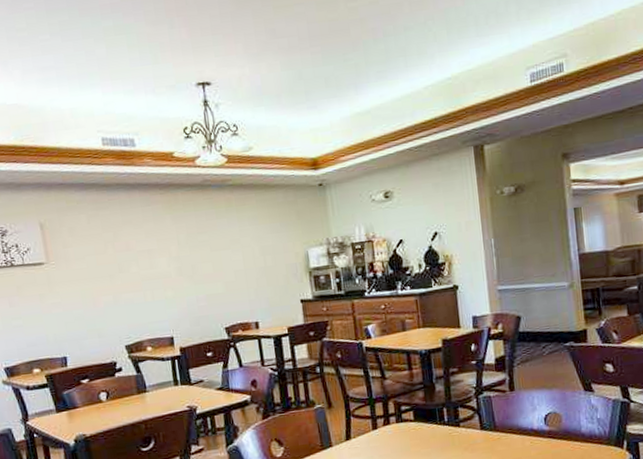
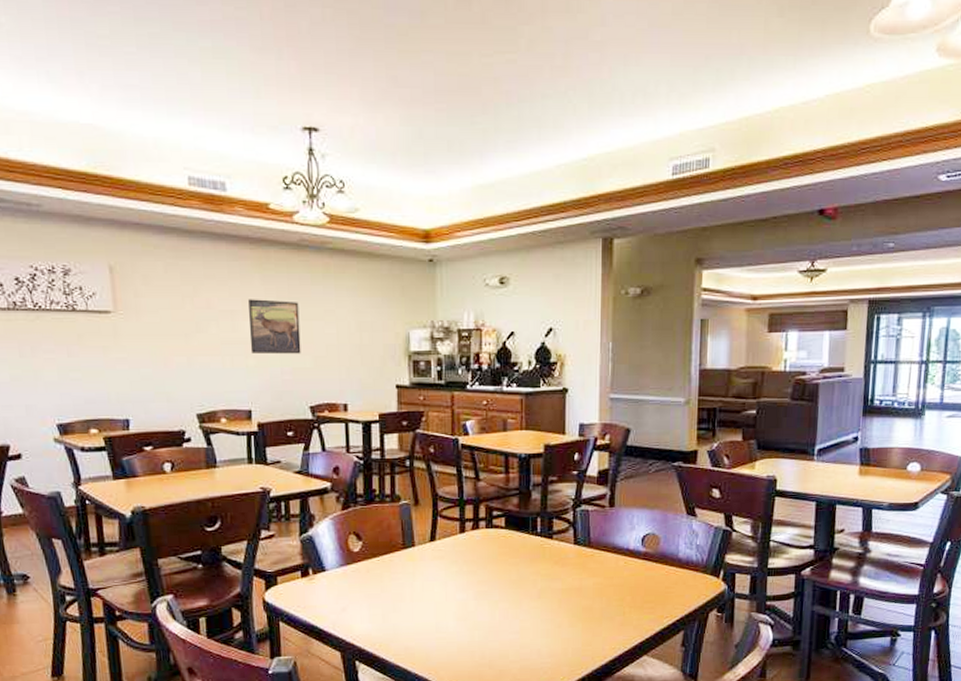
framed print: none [162,235,213,286] -> present [248,299,301,355]

